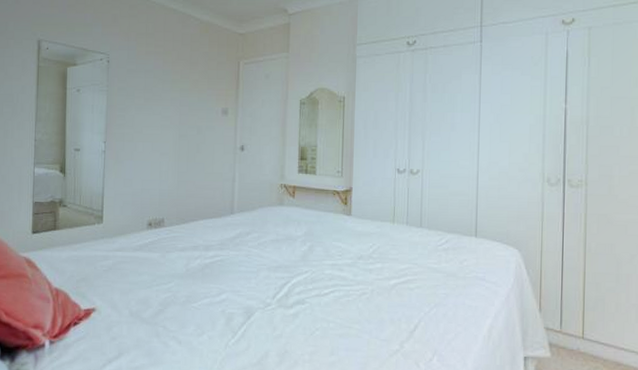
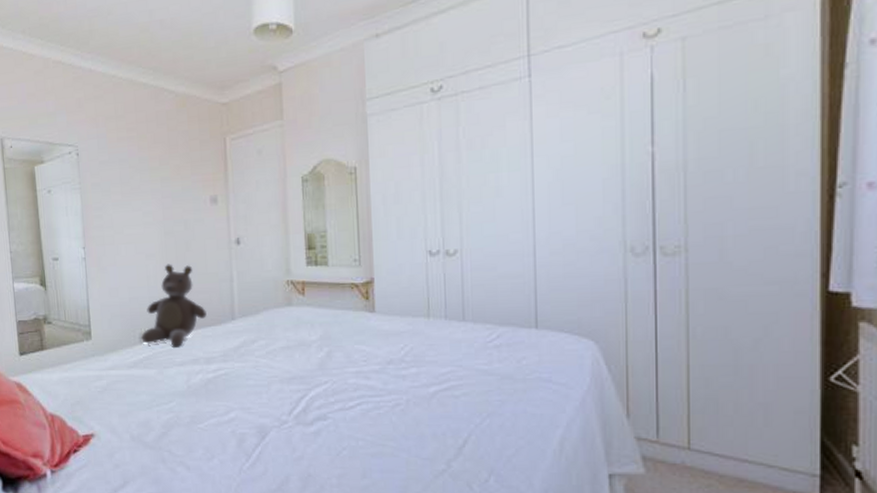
teddy bear: none [149,162,209,235] -> present [141,263,207,347]

